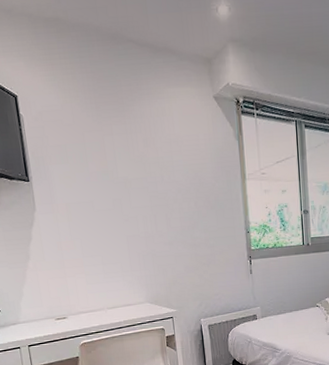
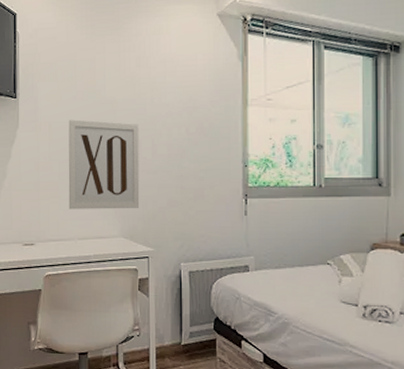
wall art: none [85,199,161,283] -> present [68,119,140,209]

